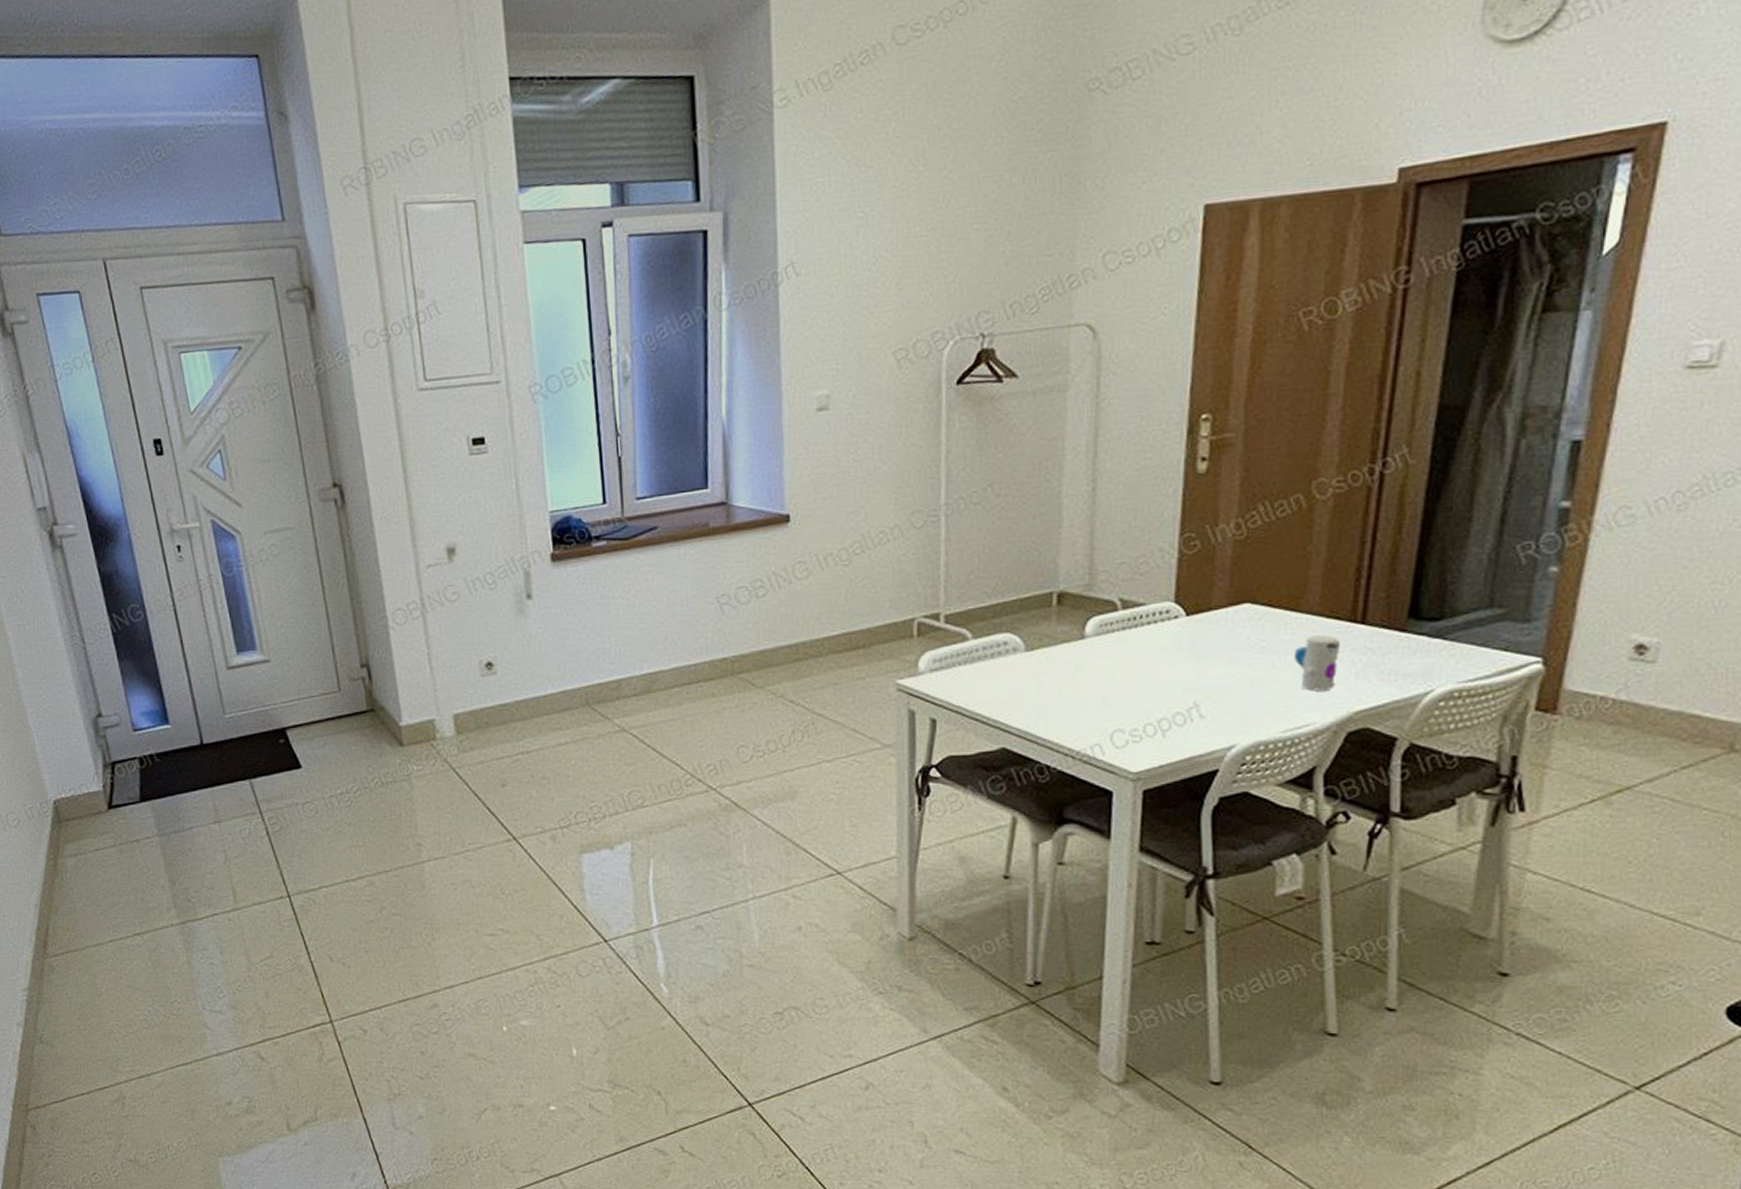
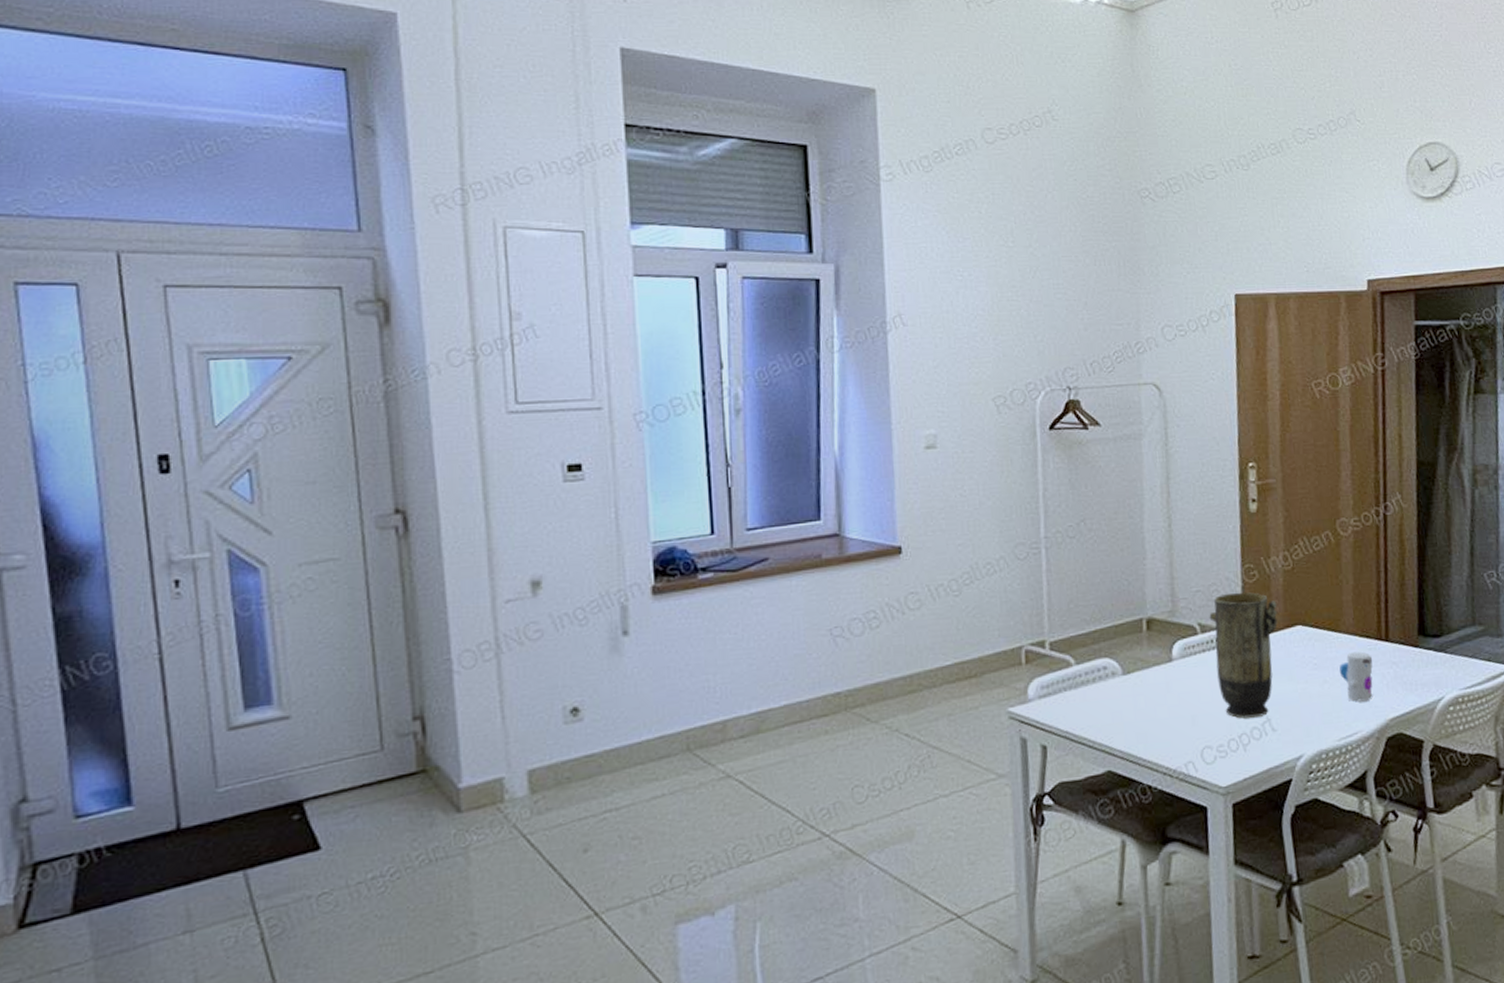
vase: none [1134,564,1221,703] -> present [1209,592,1278,719]

